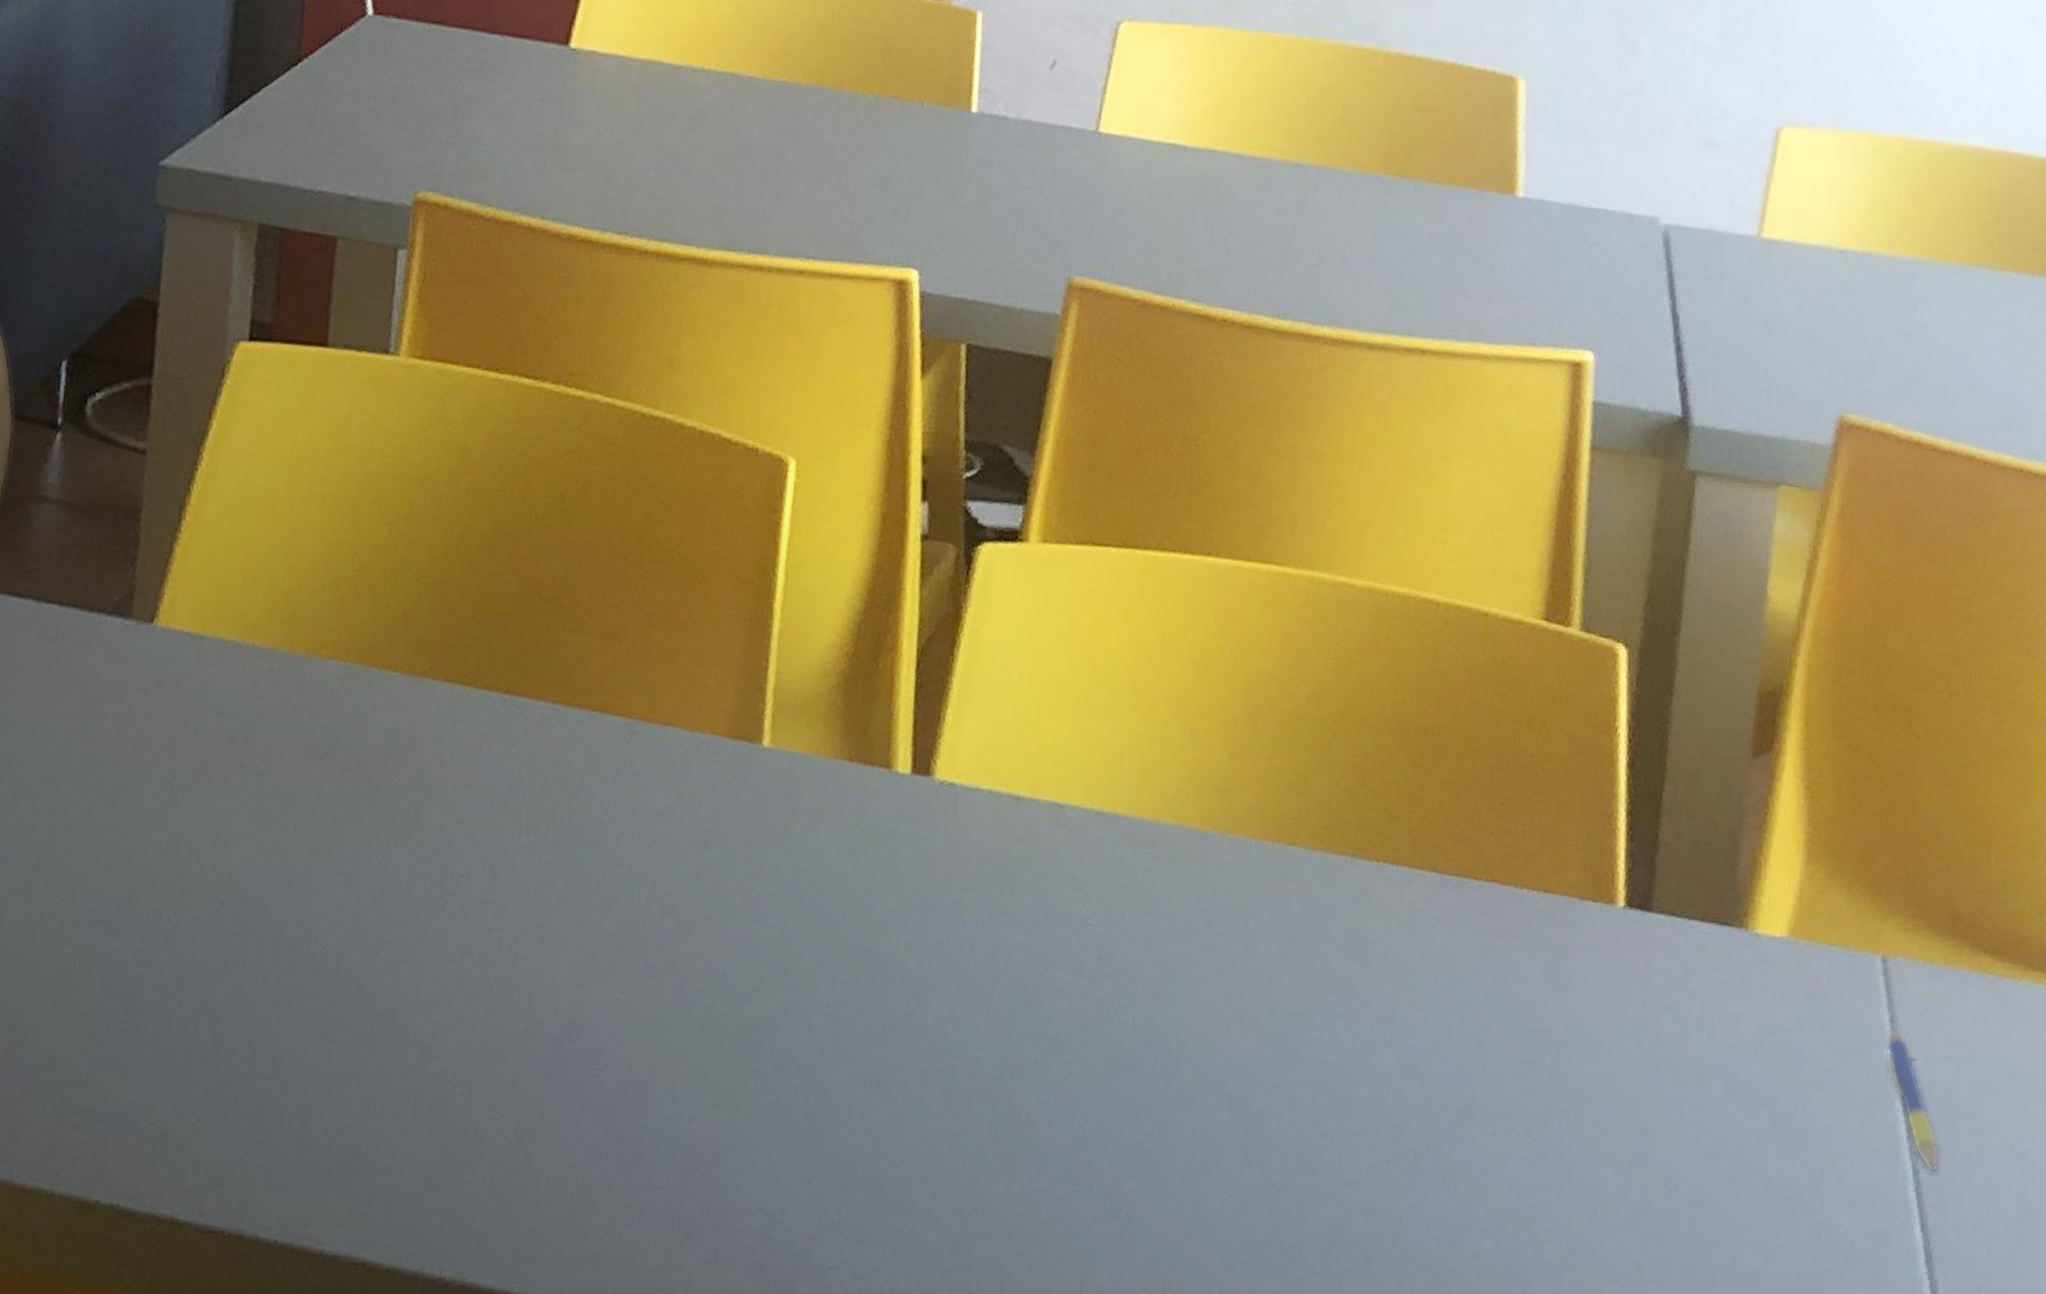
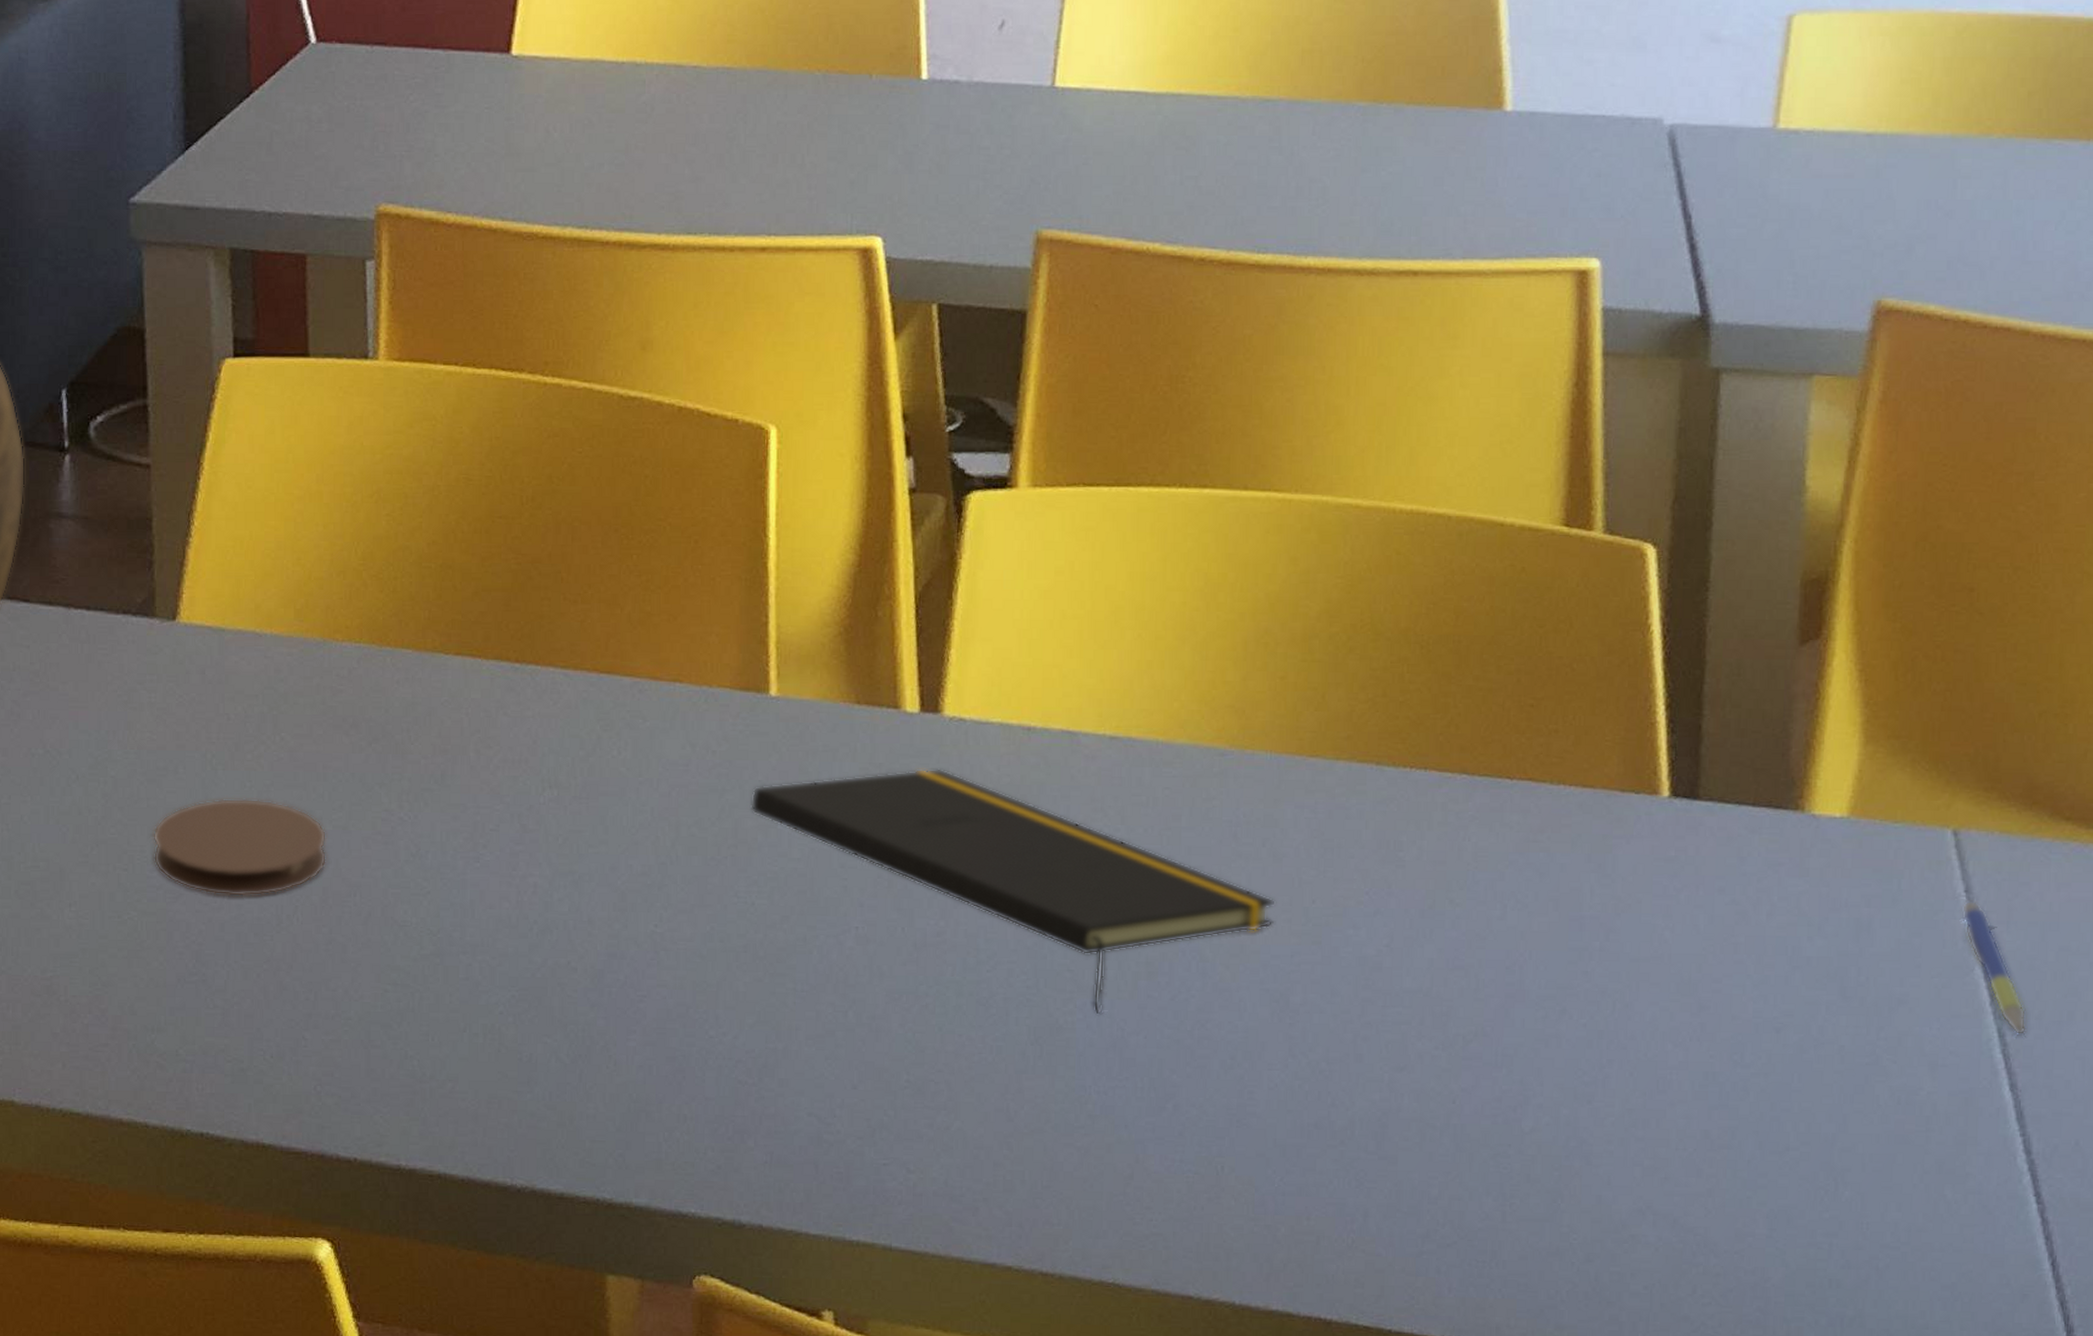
coaster: none [96,824,287,937] -> present [153,798,327,897]
notepad: none [731,834,1244,1112] -> present [751,768,1275,1015]

